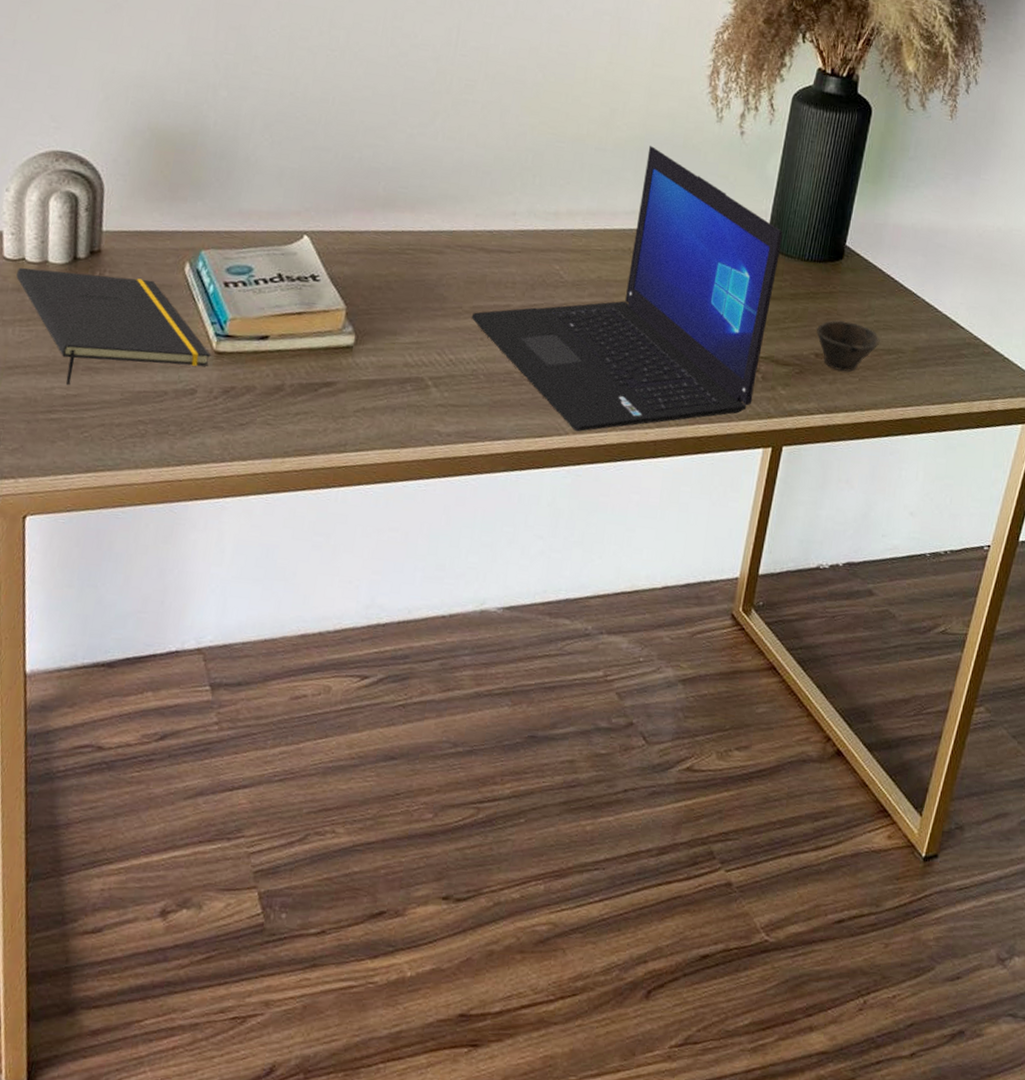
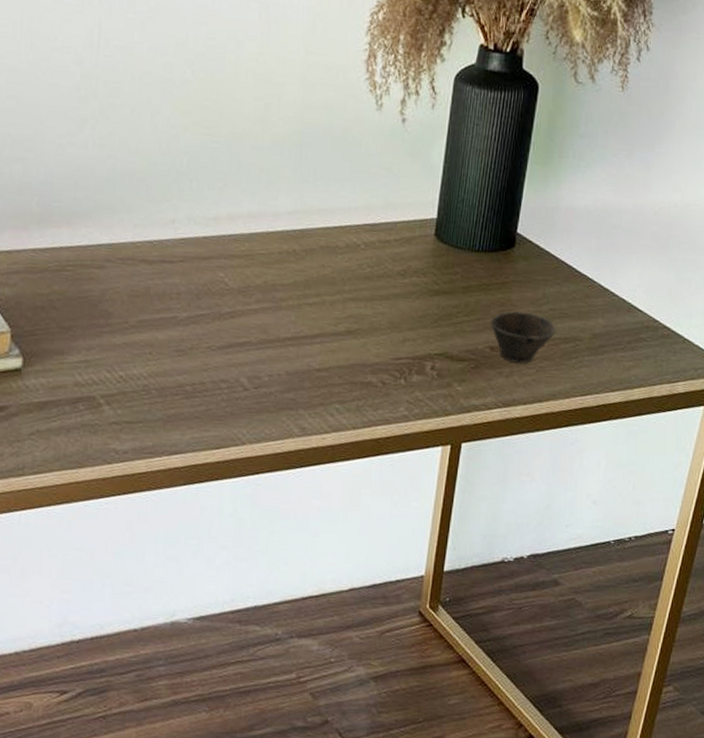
laptop: present [471,146,783,432] -> none [138,140,452,442]

